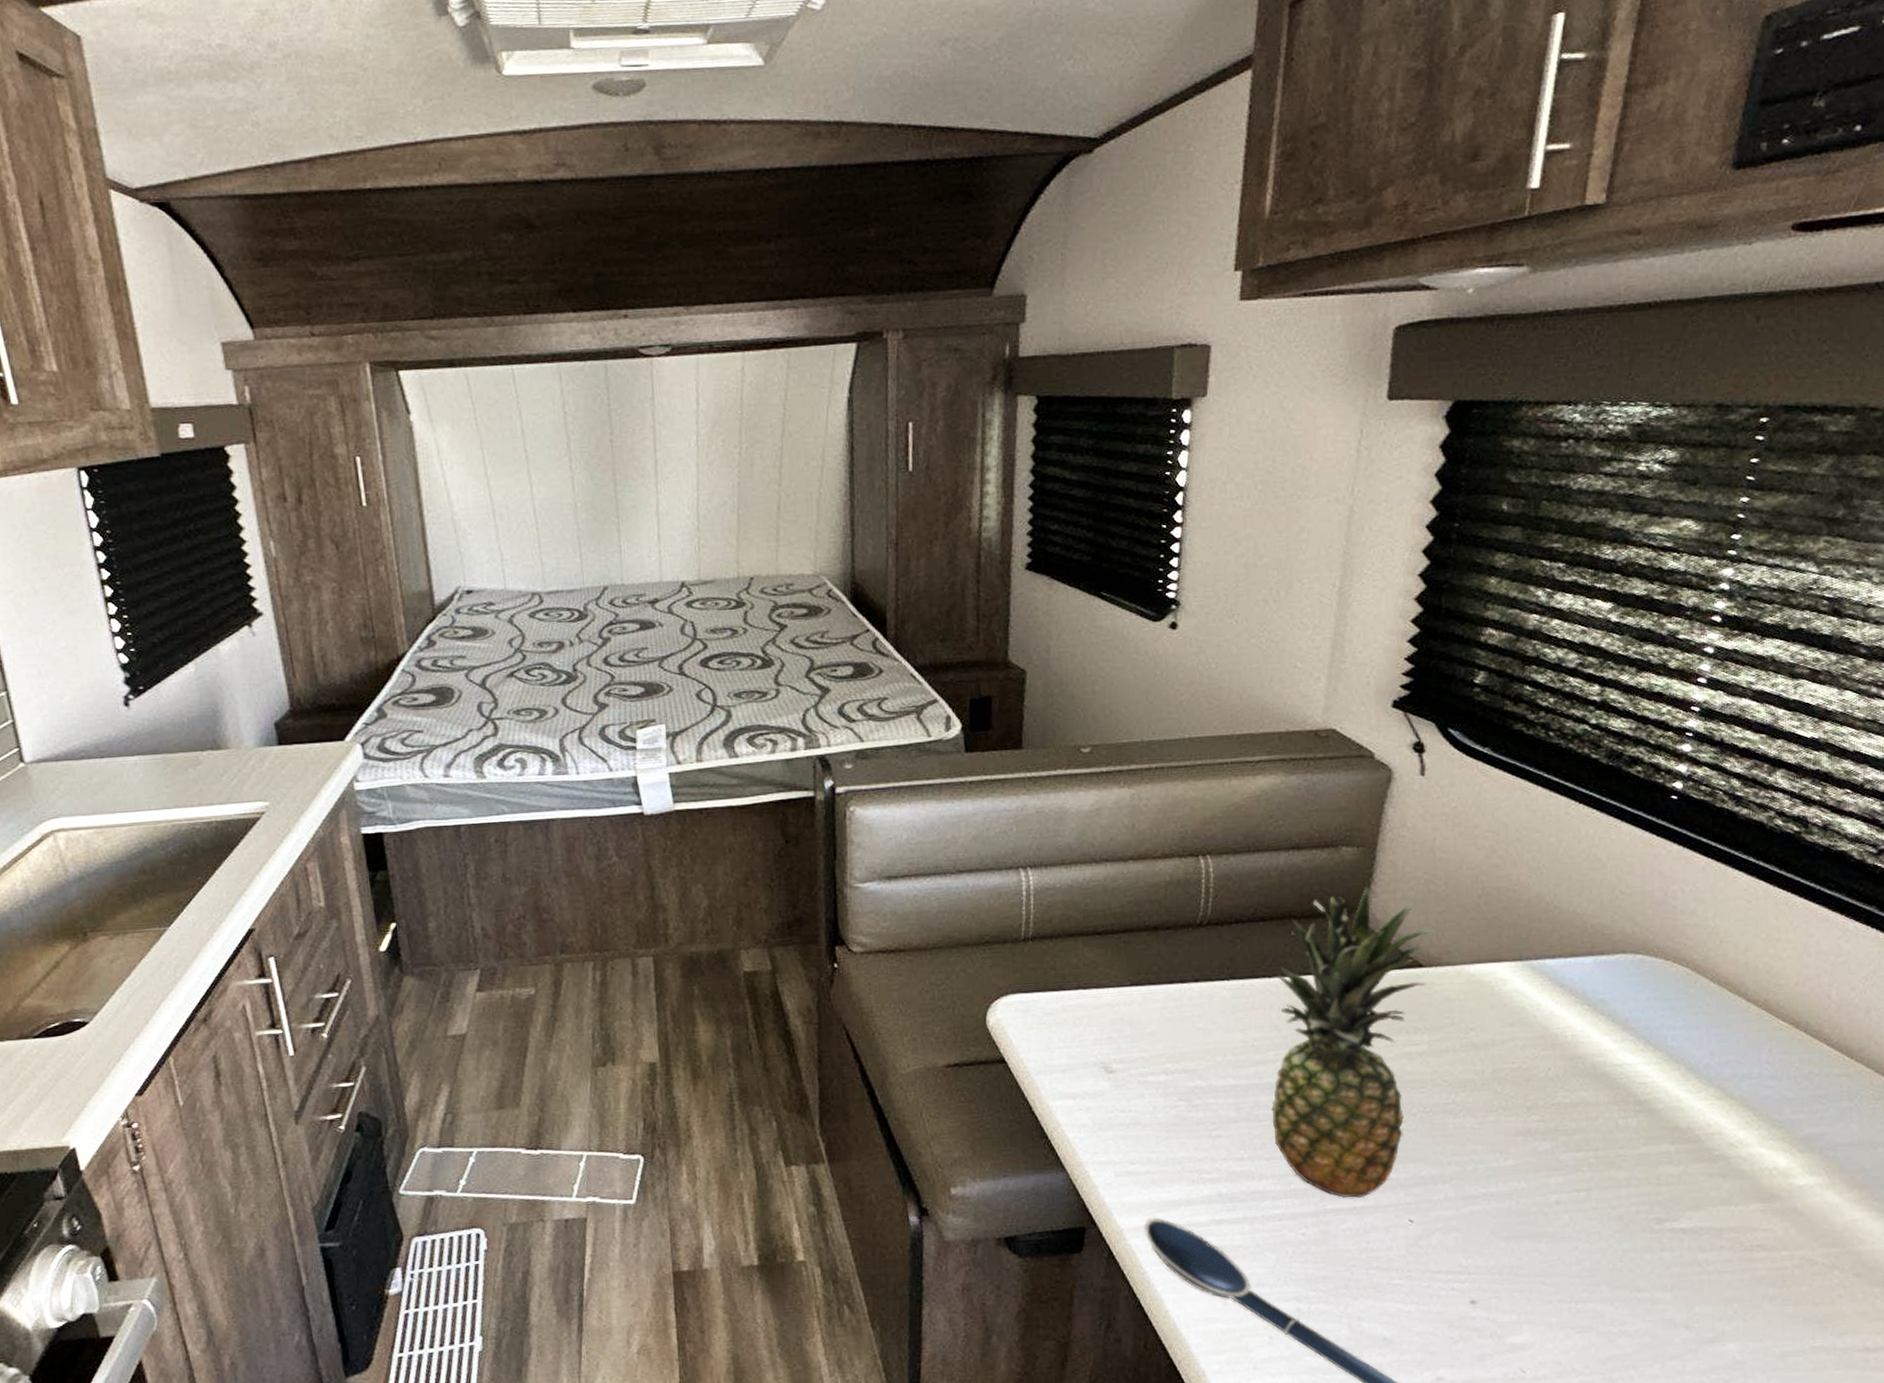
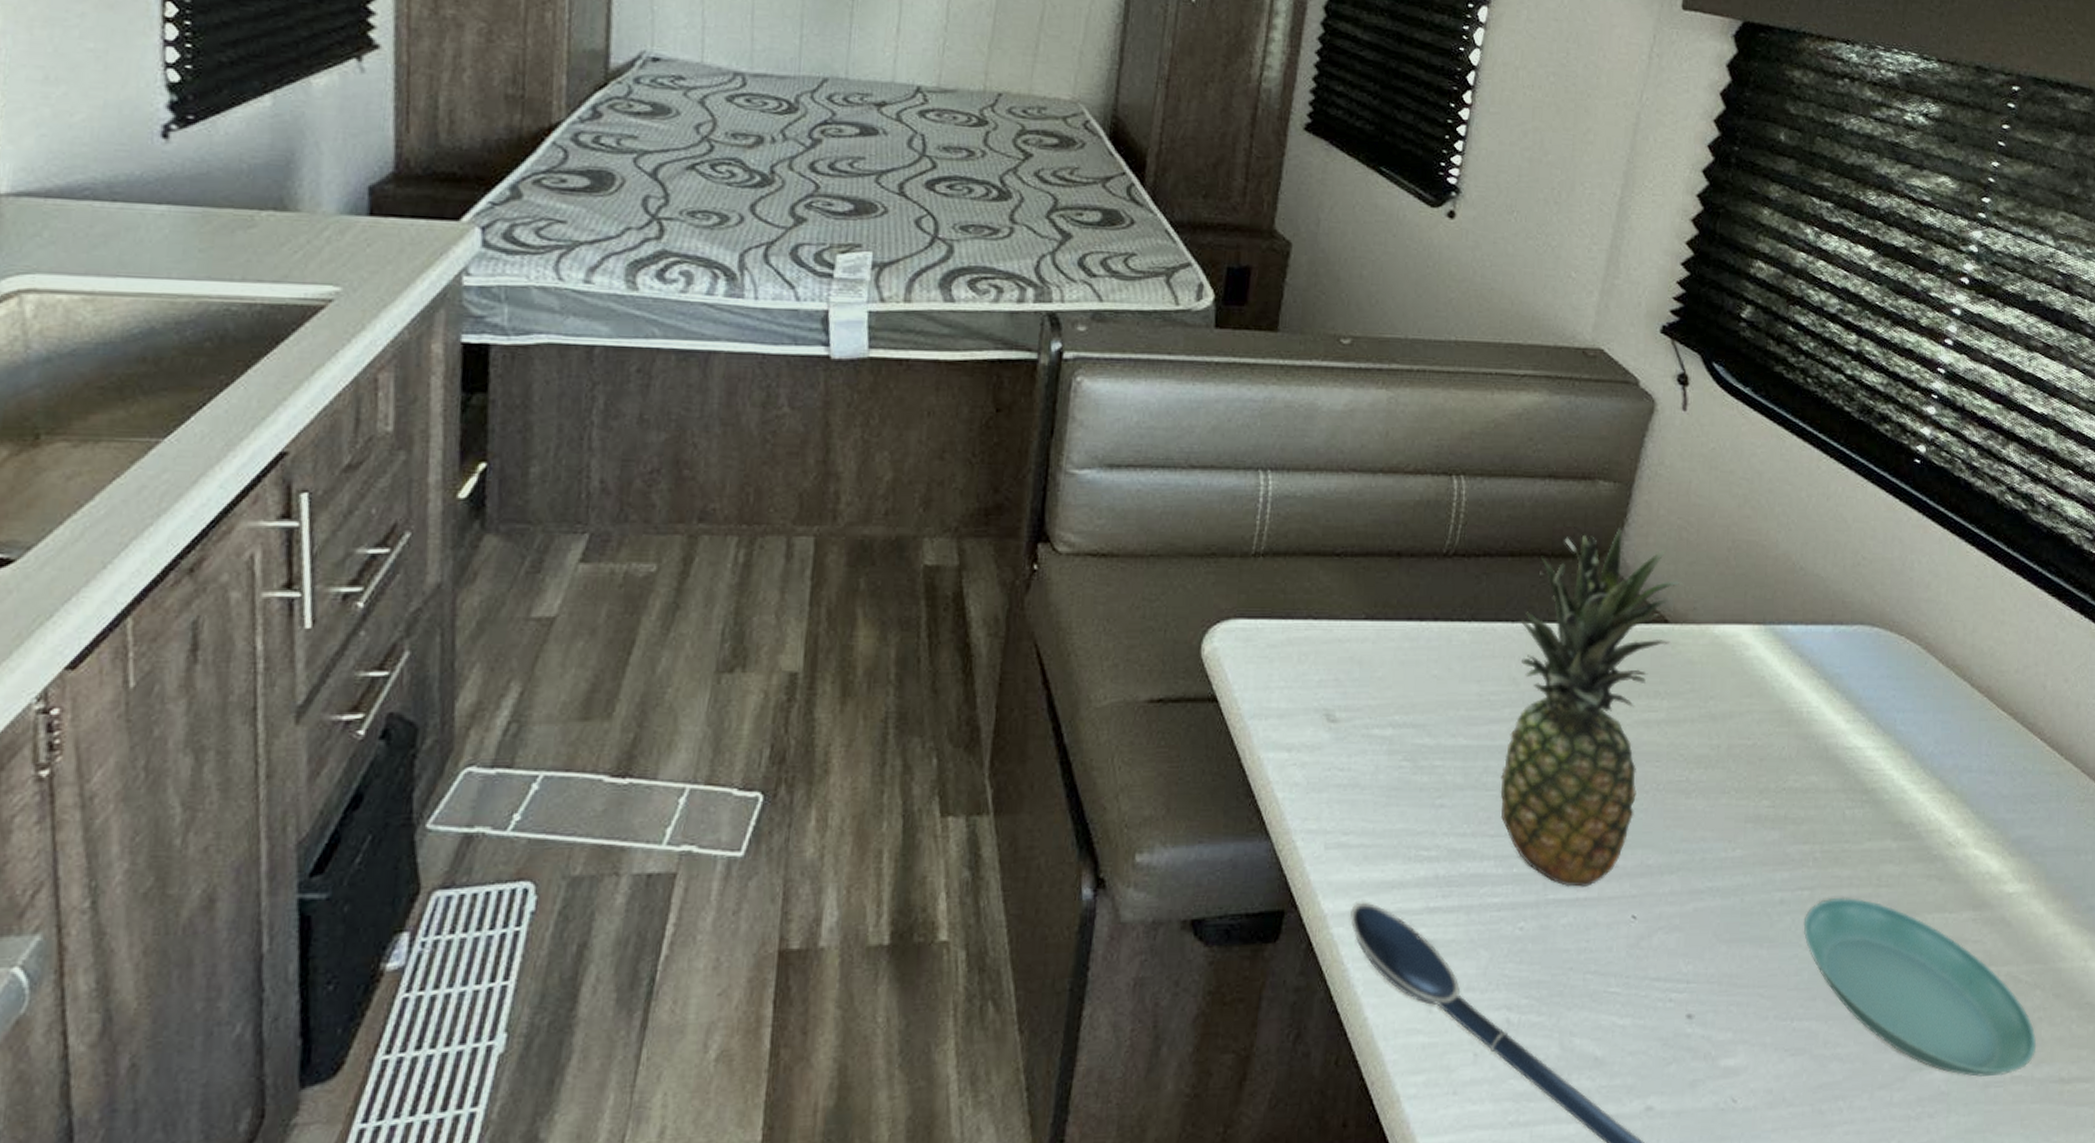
saucer: none [1582,1196,1837,1348] -> present [1803,897,2037,1077]

